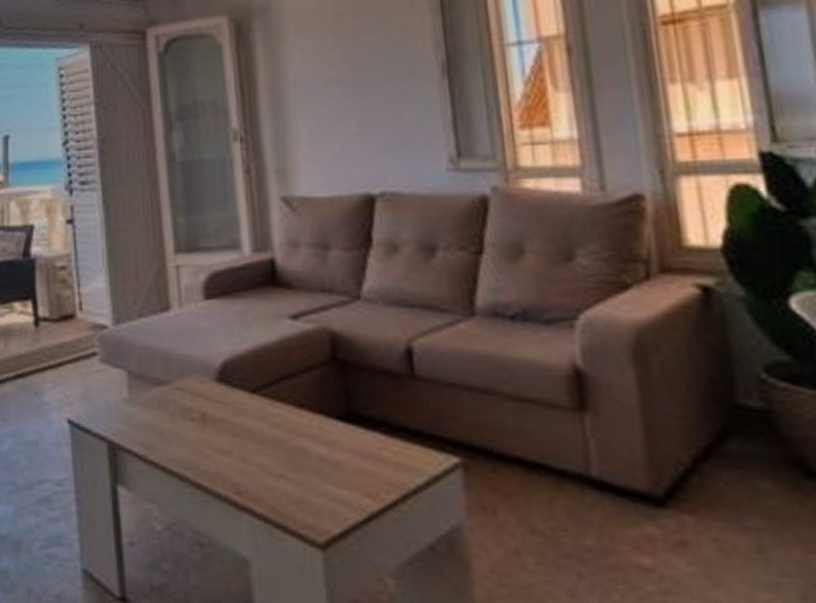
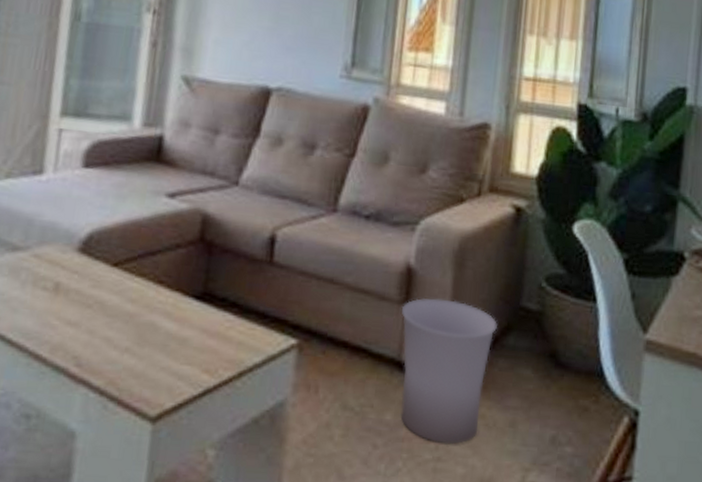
waste bin: none [577,402,712,575] -> present [400,298,497,445]

